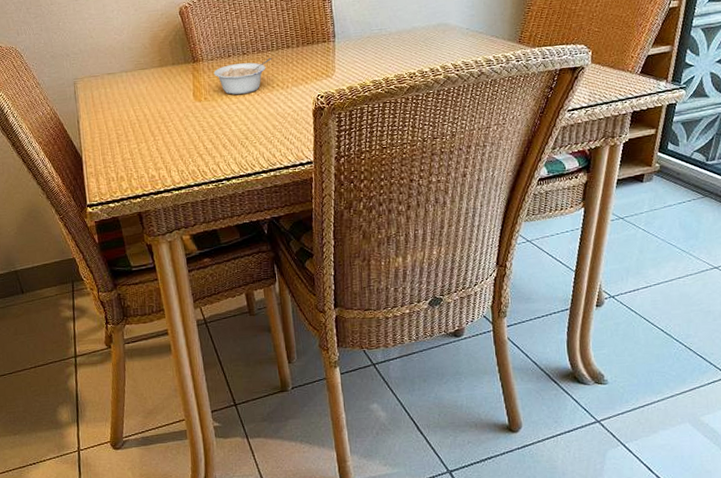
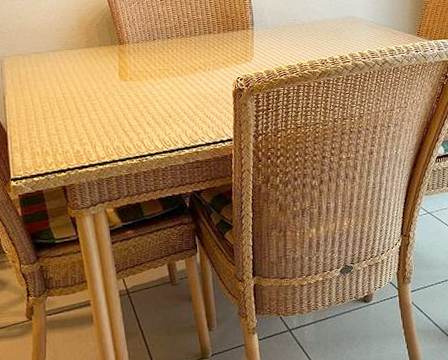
legume: present [213,58,272,95] -> none [139,43,195,76]

